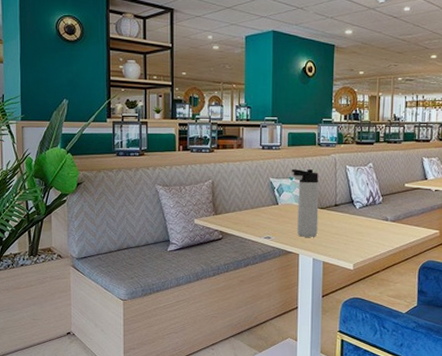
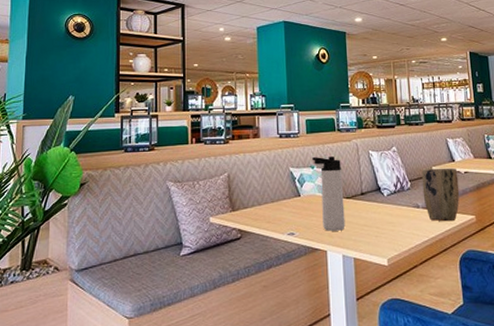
plant pot: none [393,185,429,235] -> present [421,167,460,222]

